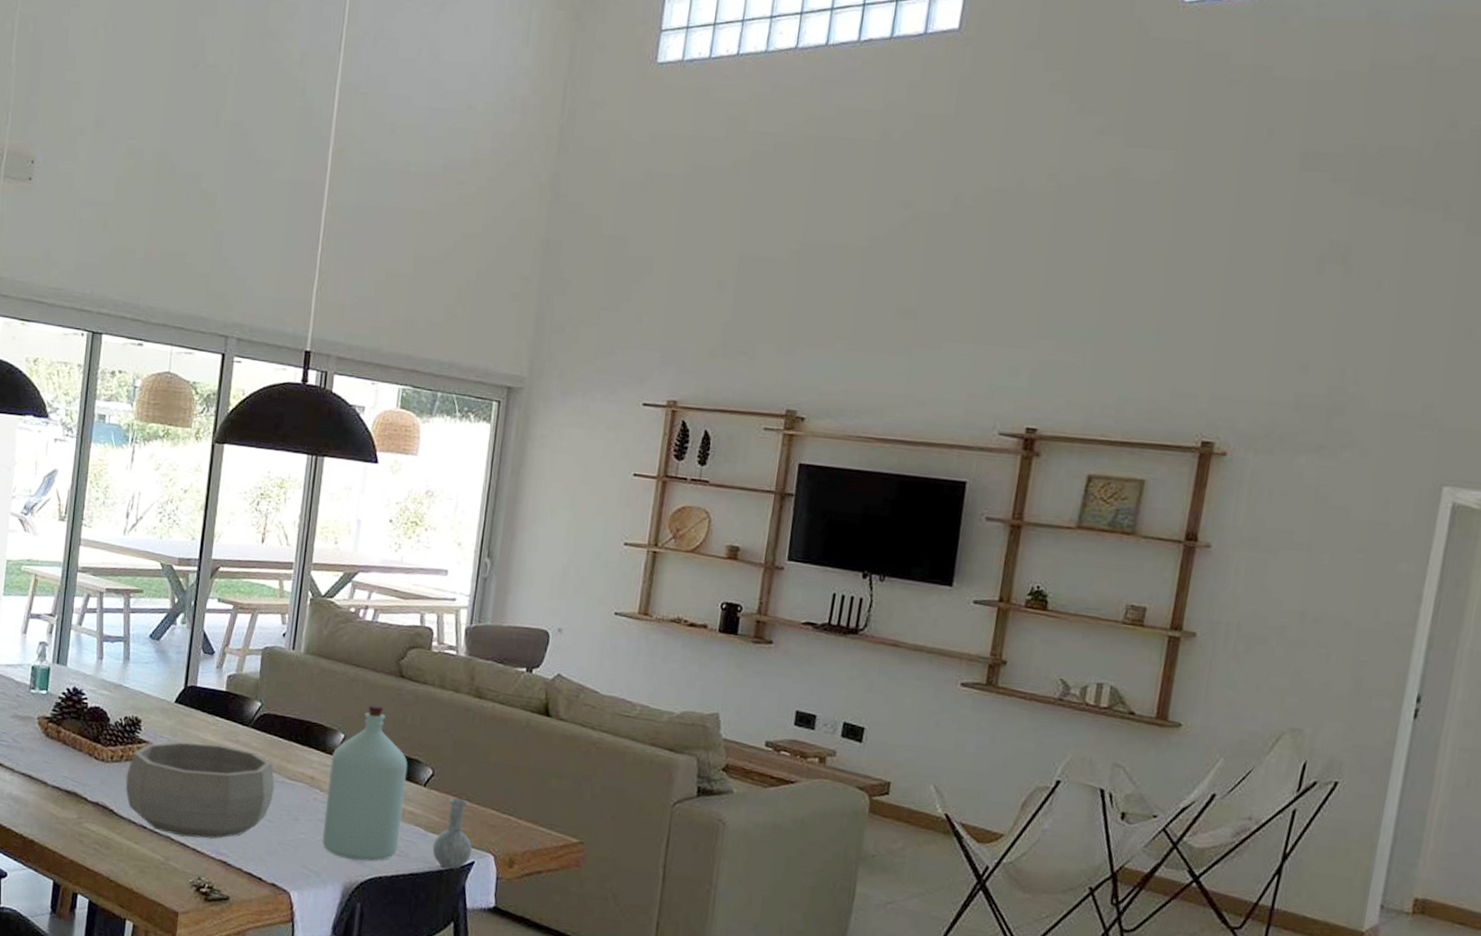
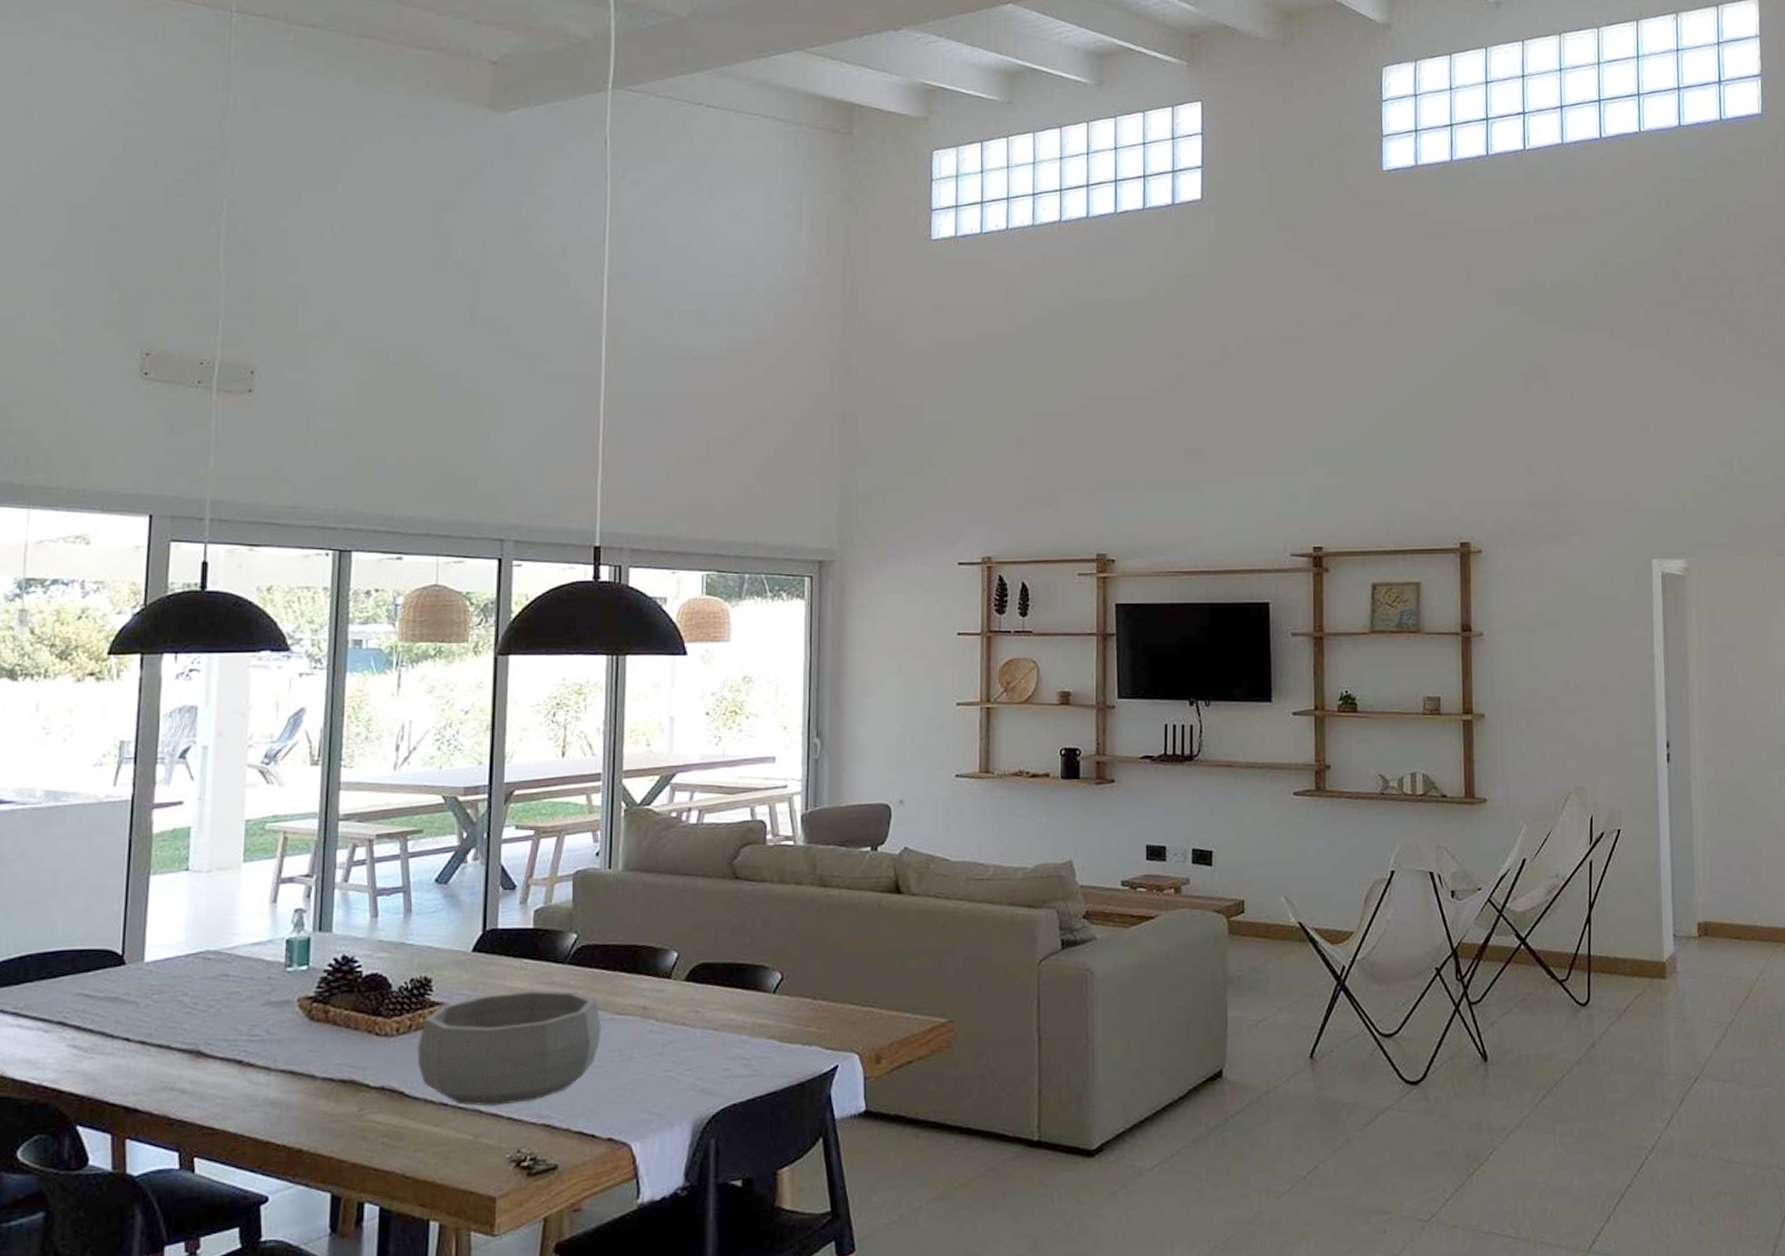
bottle: present [322,704,472,869] -> none [663,914,833,1092]

